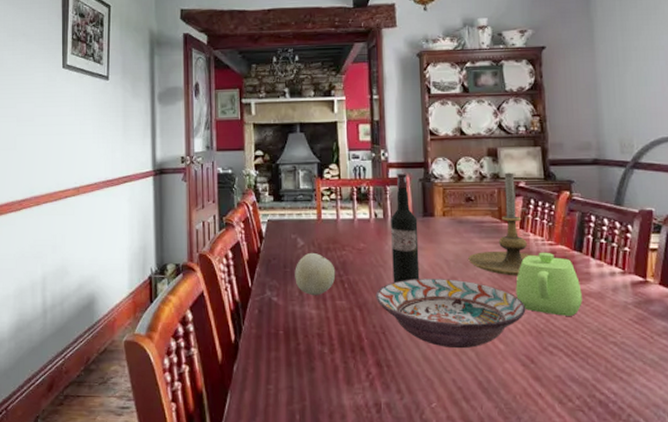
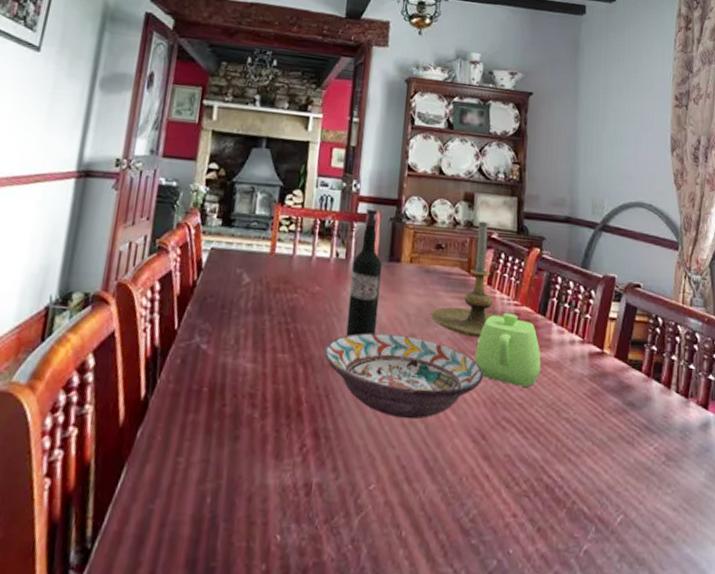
fruit: present [295,252,336,296] -> none [232,292,282,346]

